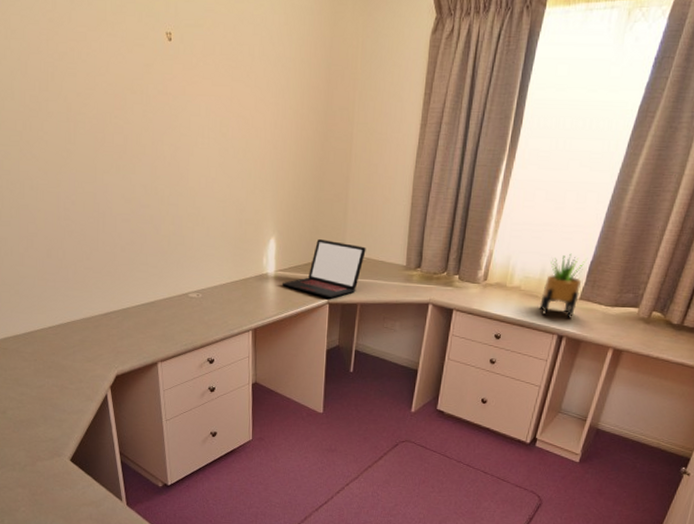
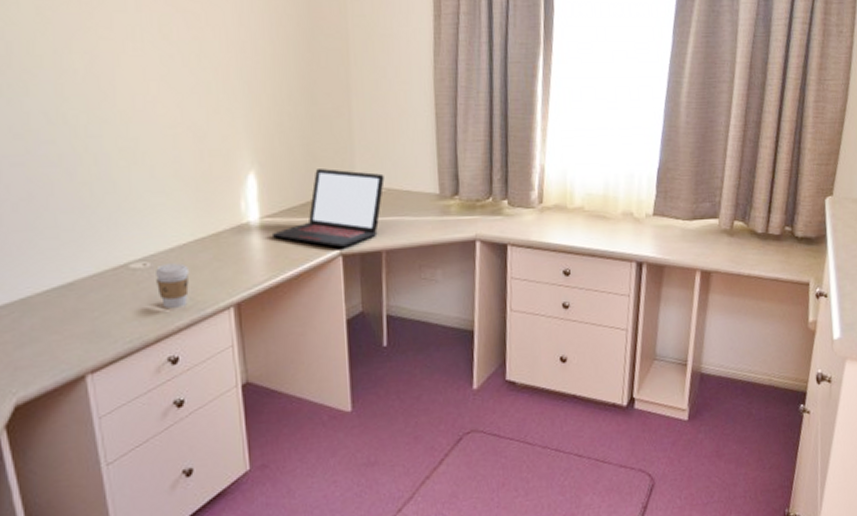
coffee cup: none [204,296,226,327] -> present [156,263,190,308]
potted plant: present [540,253,587,318] -> none [609,161,653,240]

